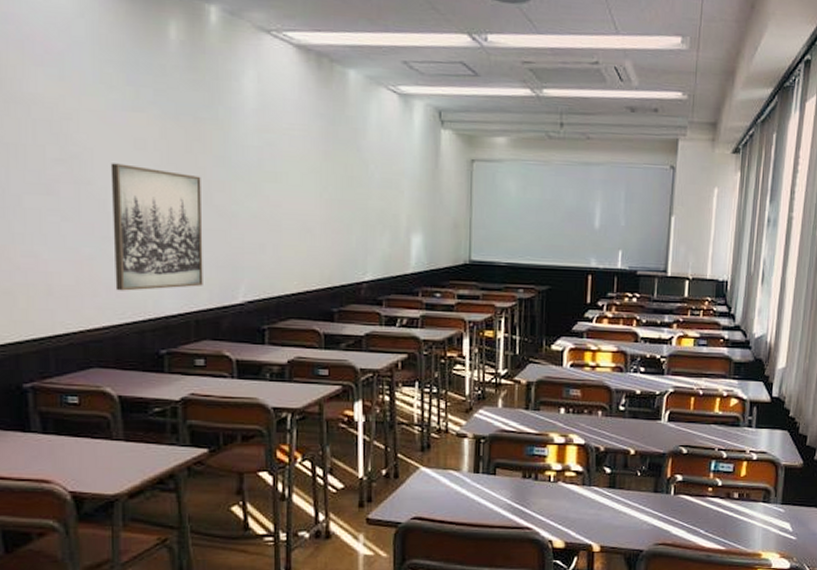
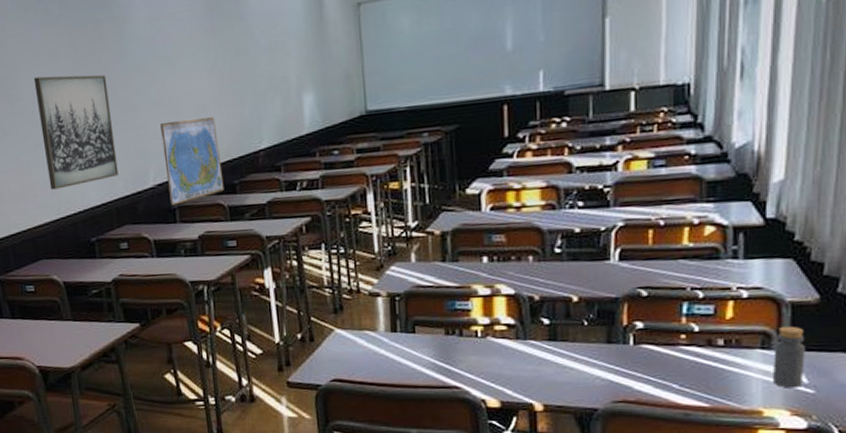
world map: none [258,237,322,326] -> present [160,117,224,205]
bottle: none [770,484,792,535] -> present [773,325,805,388]

